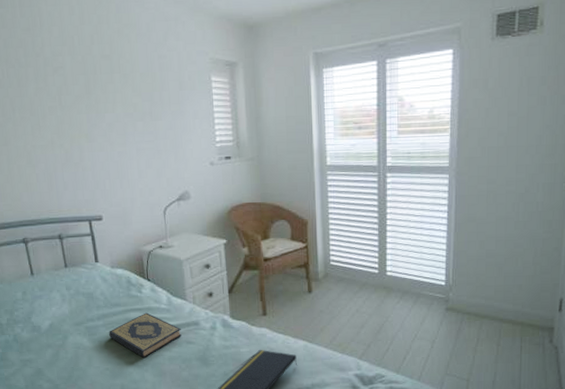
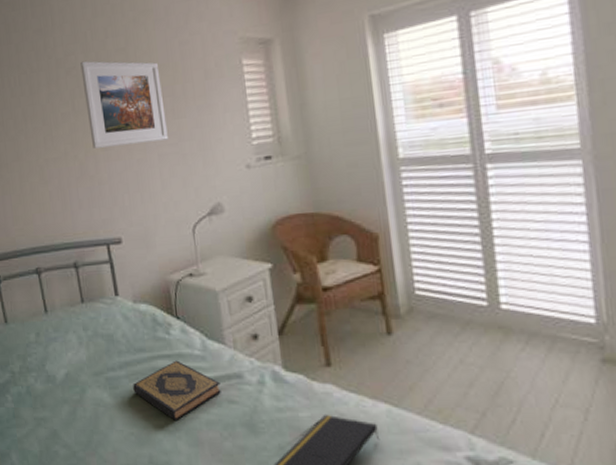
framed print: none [67,62,146,140] -> present [80,61,168,149]

